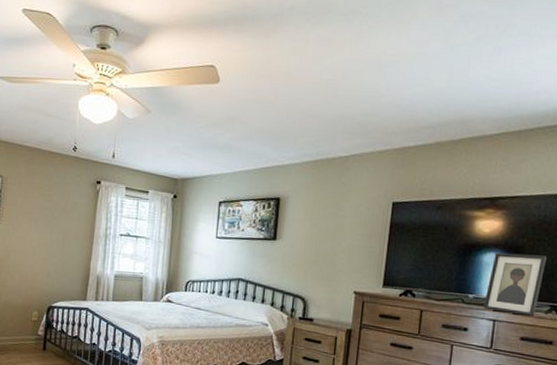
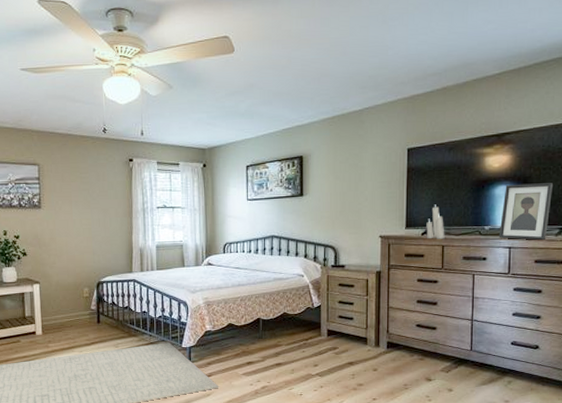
candle: none [404,265,425,303] -> present [426,204,445,239]

